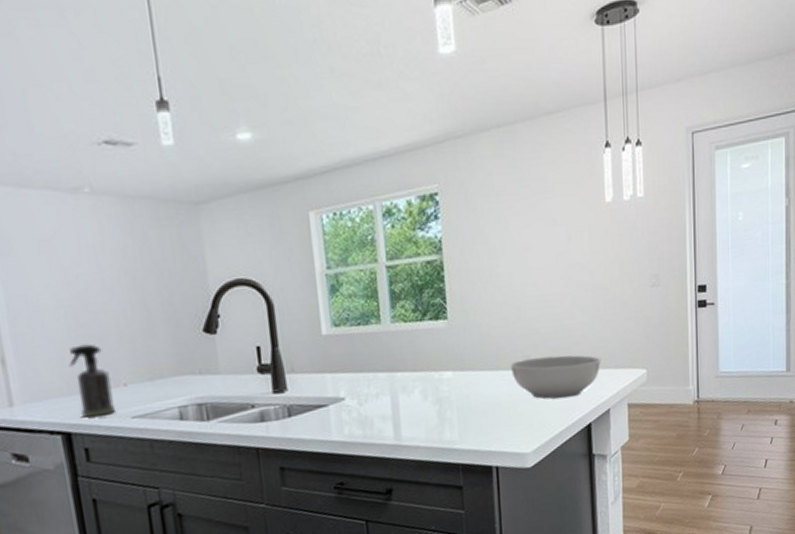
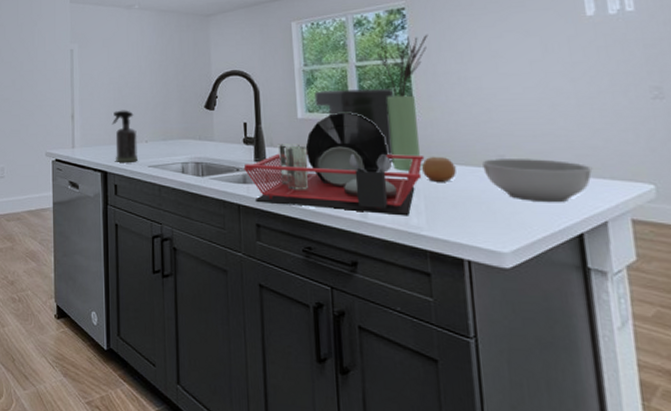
dish rack: none [260,322,458,442] -> present [243,112,425,216]
coffee maker: none [340,292,428,377] -> present [314,89,394,163]
vase: none [408,224,462,384] -> present [376,34,428,172]
fruit: none [454,363,487,392] -> present [421,156,456,182]

